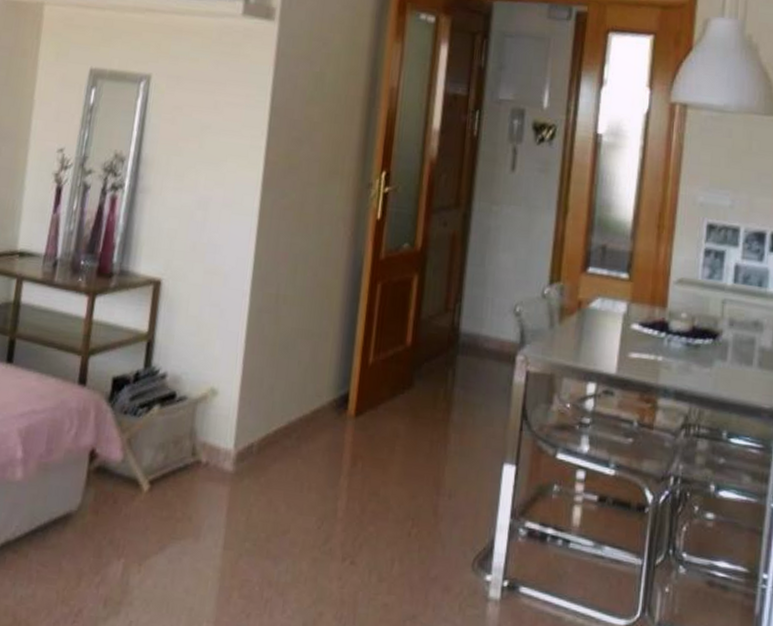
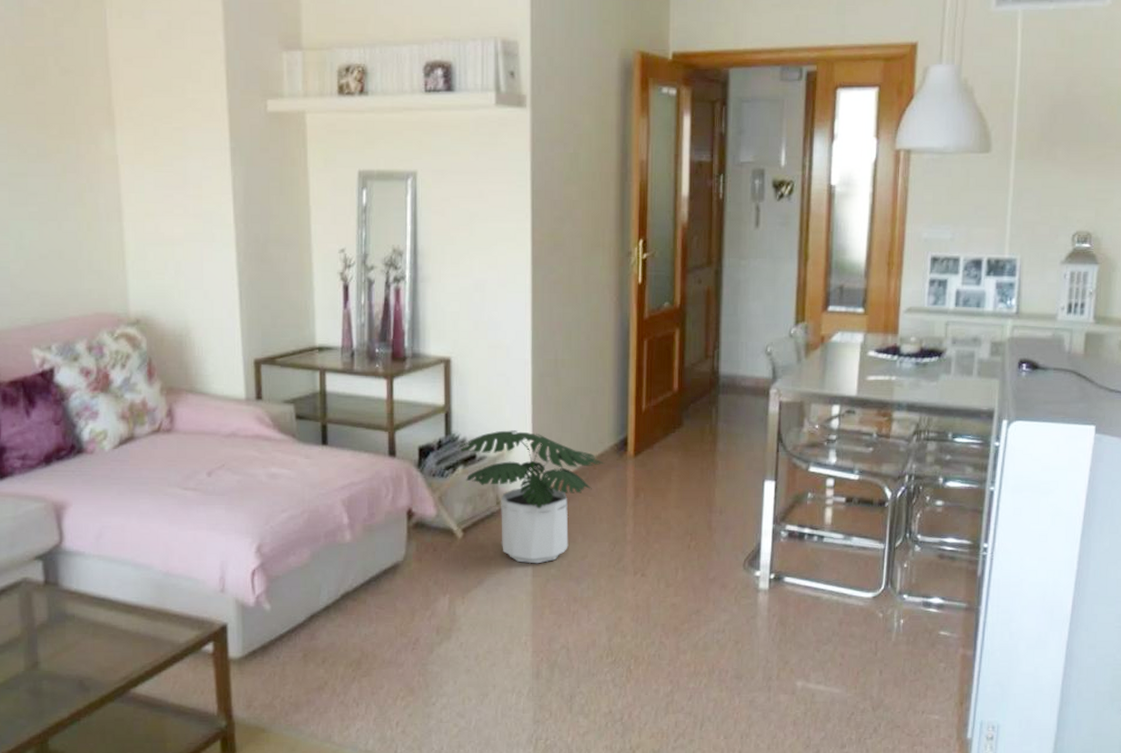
potted plant: none [157,369,321,534] -> present [458,430,605,564]

